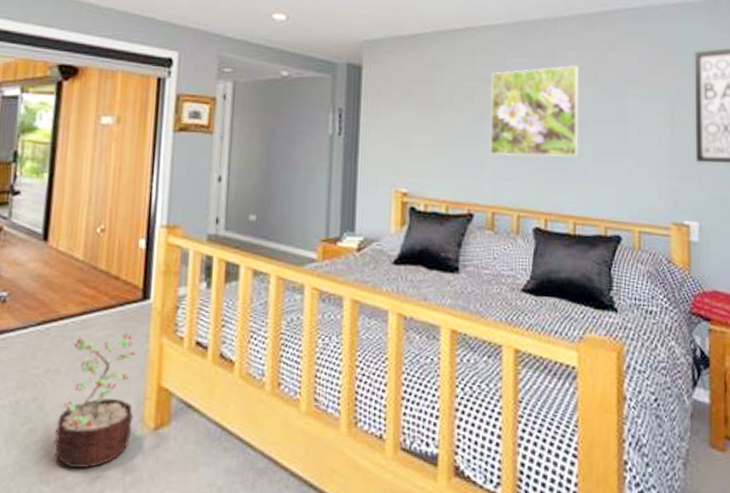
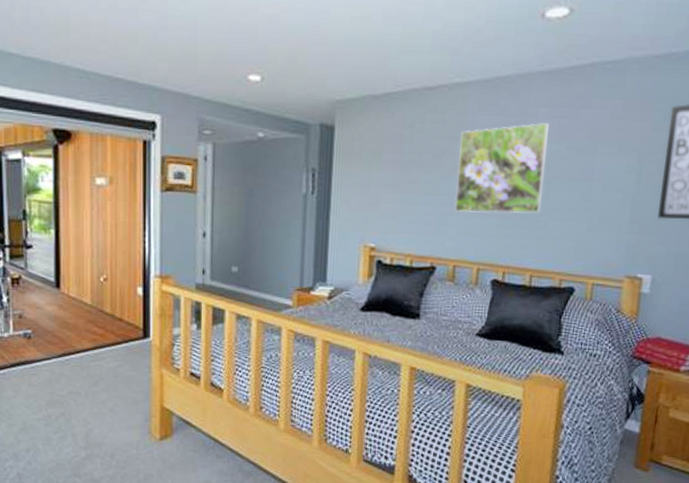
decorative plant: present [54,333,136,468] -> none [81,364,143,467]

